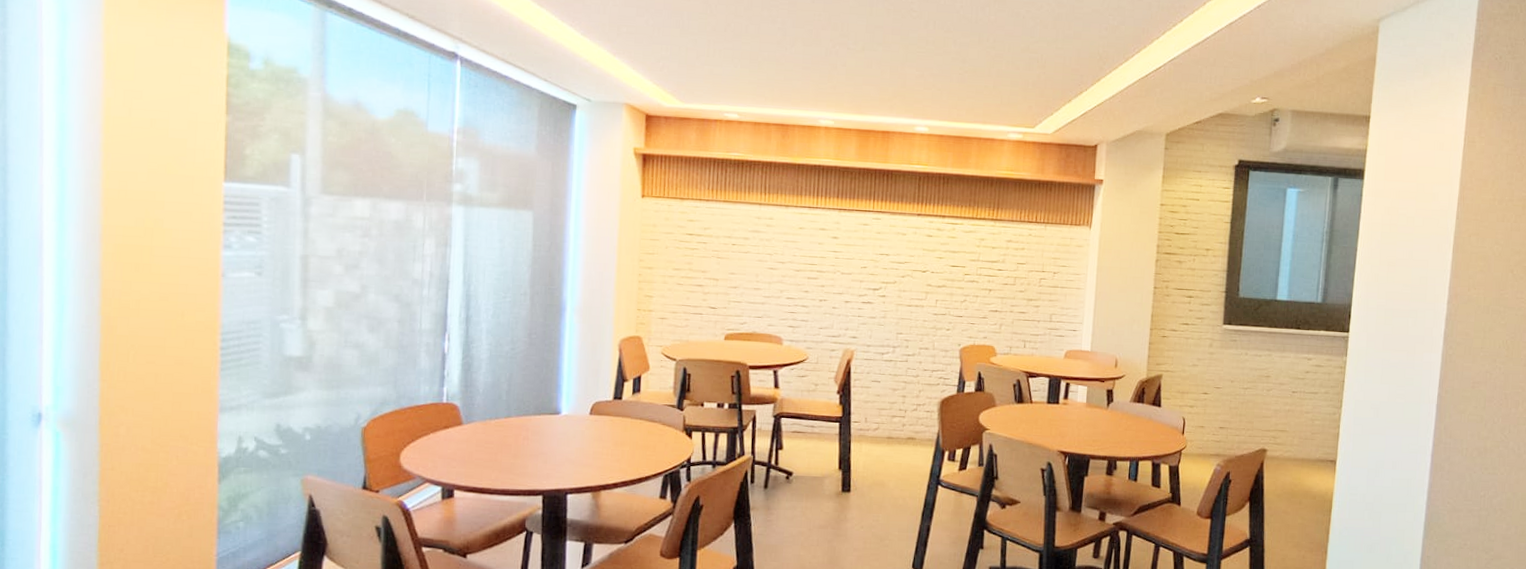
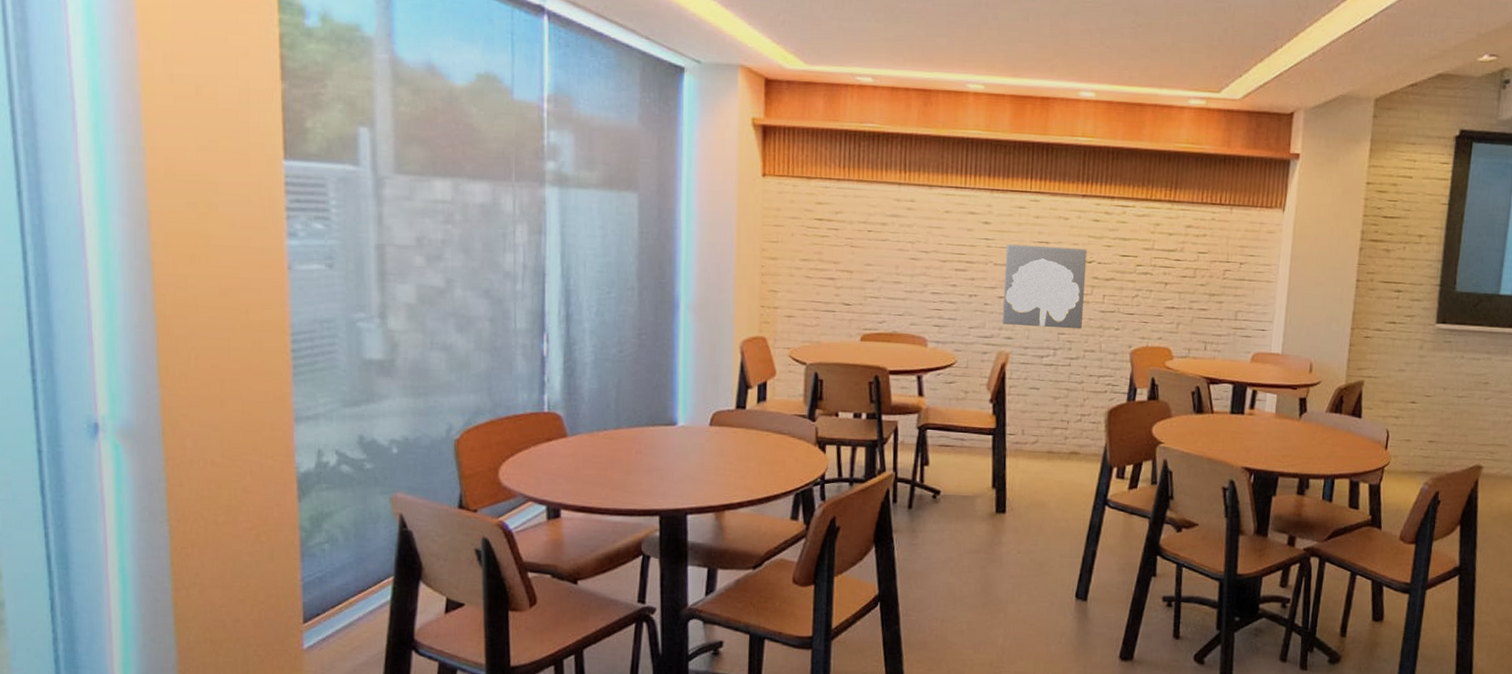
wall art: none [848,255,922,330] -> present [1002,244,1088,330]

